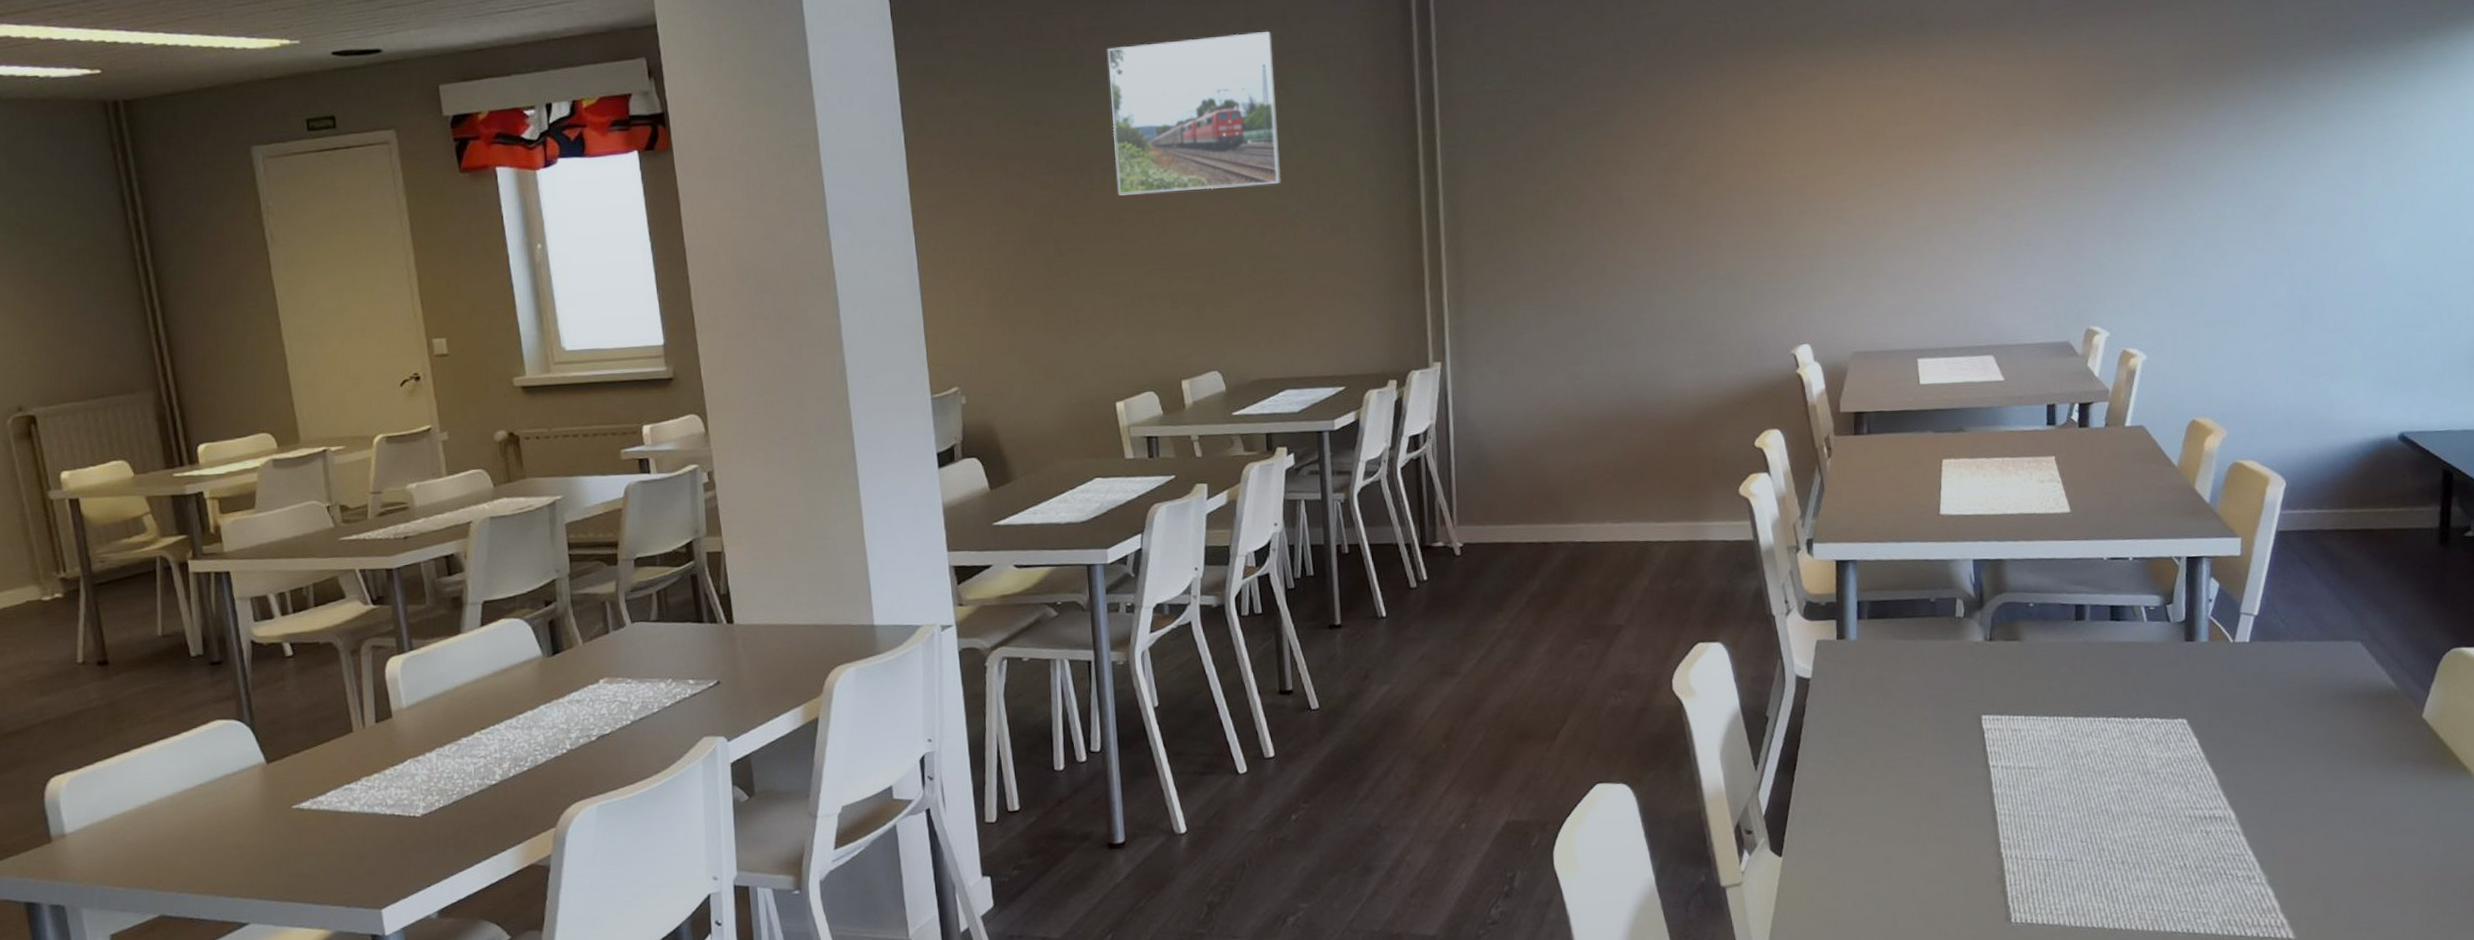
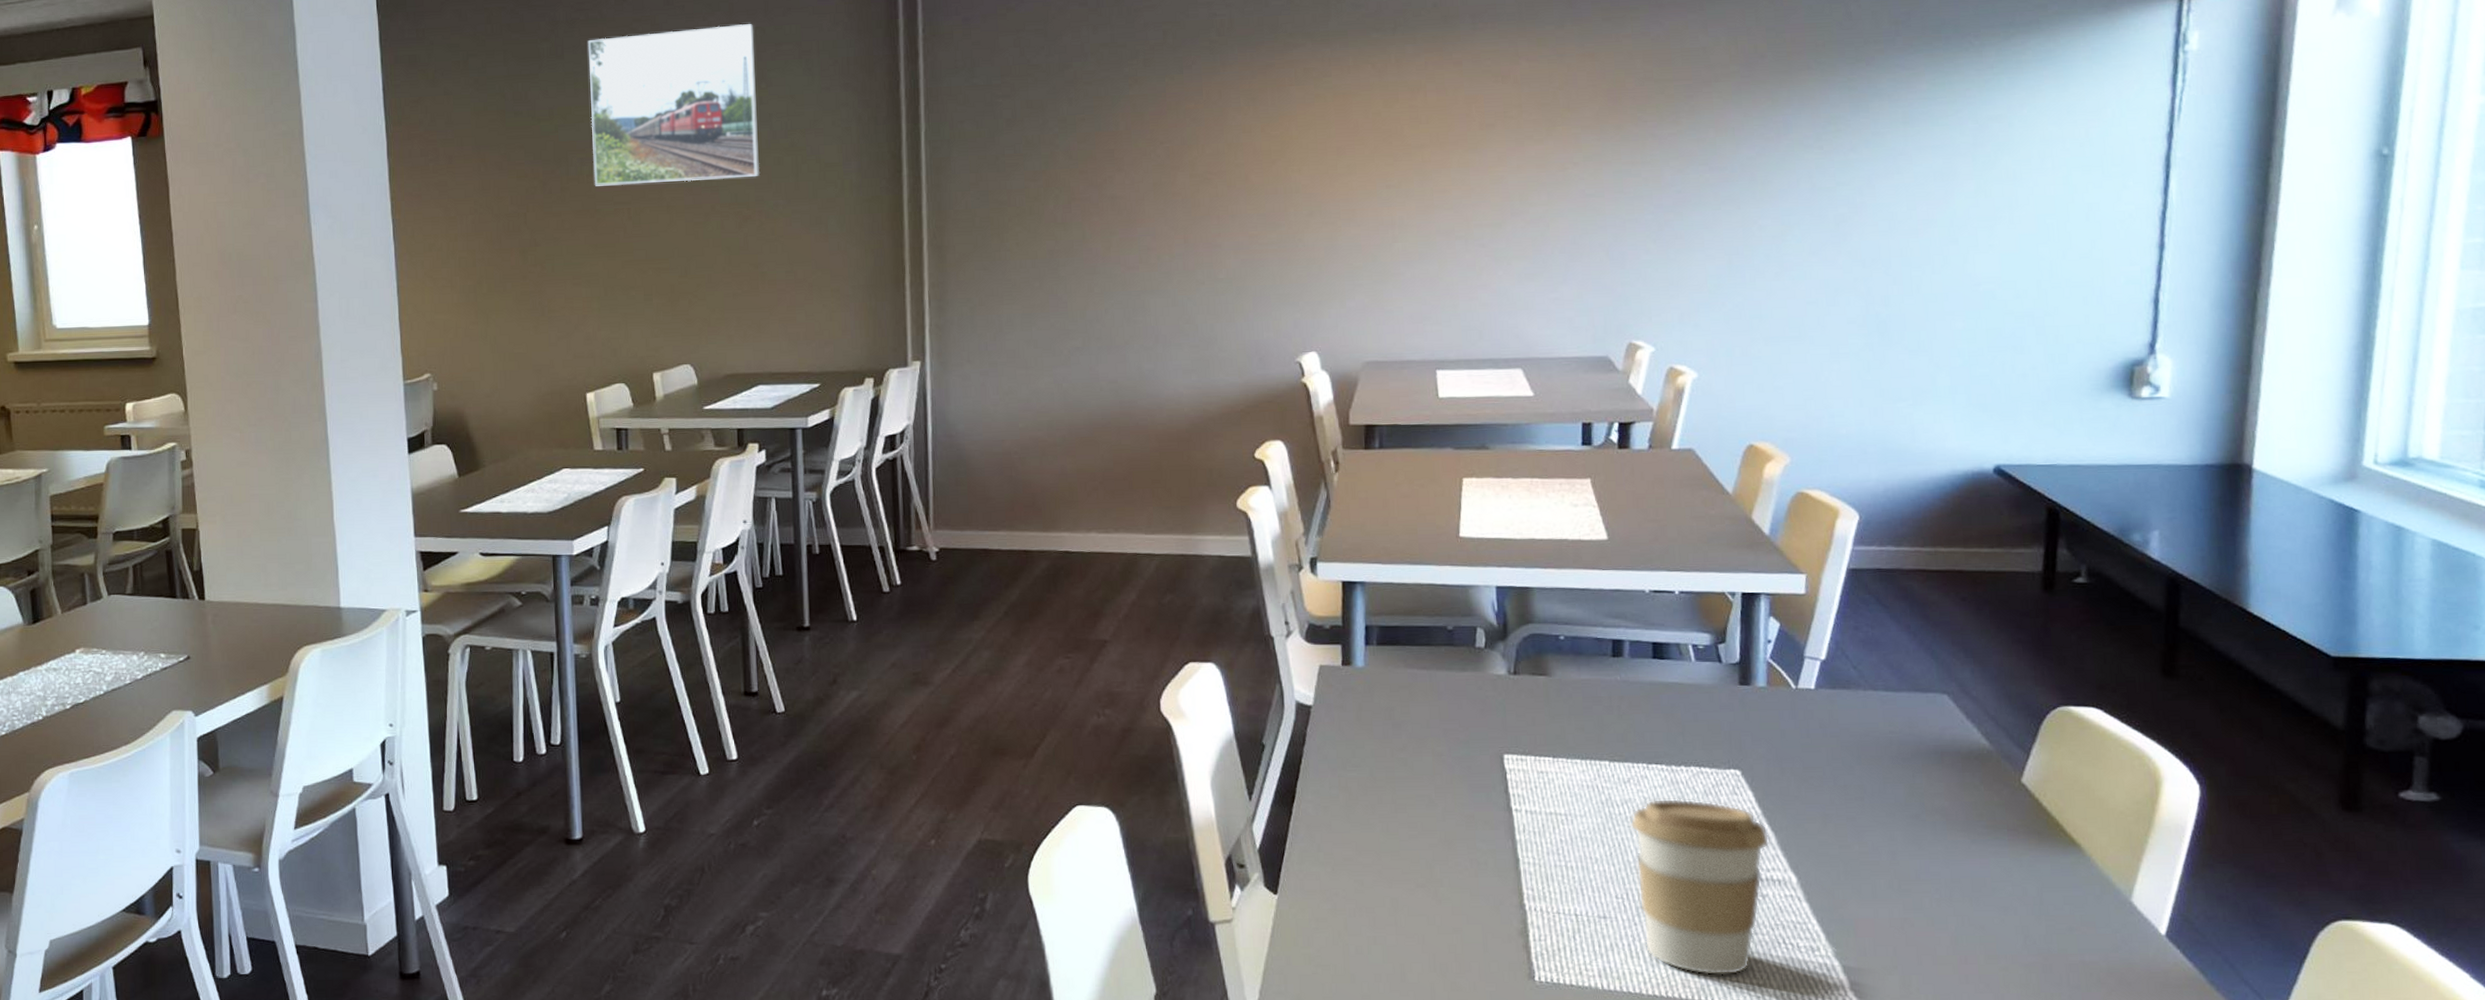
coffee cup: none [2092,747,2212,908] -> present [1630,798,1770,976]

